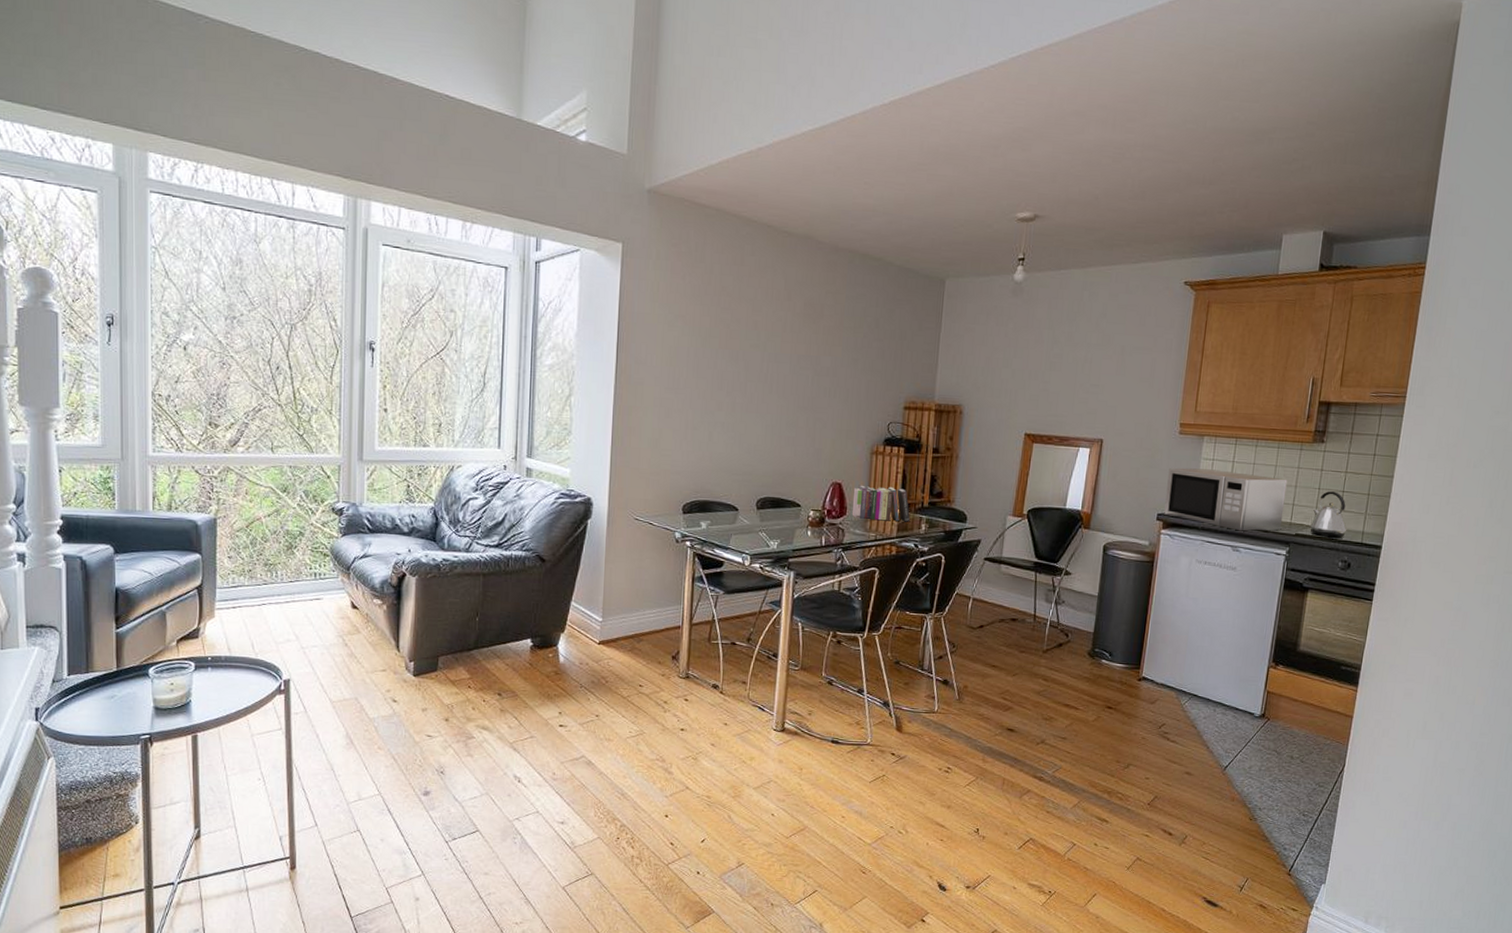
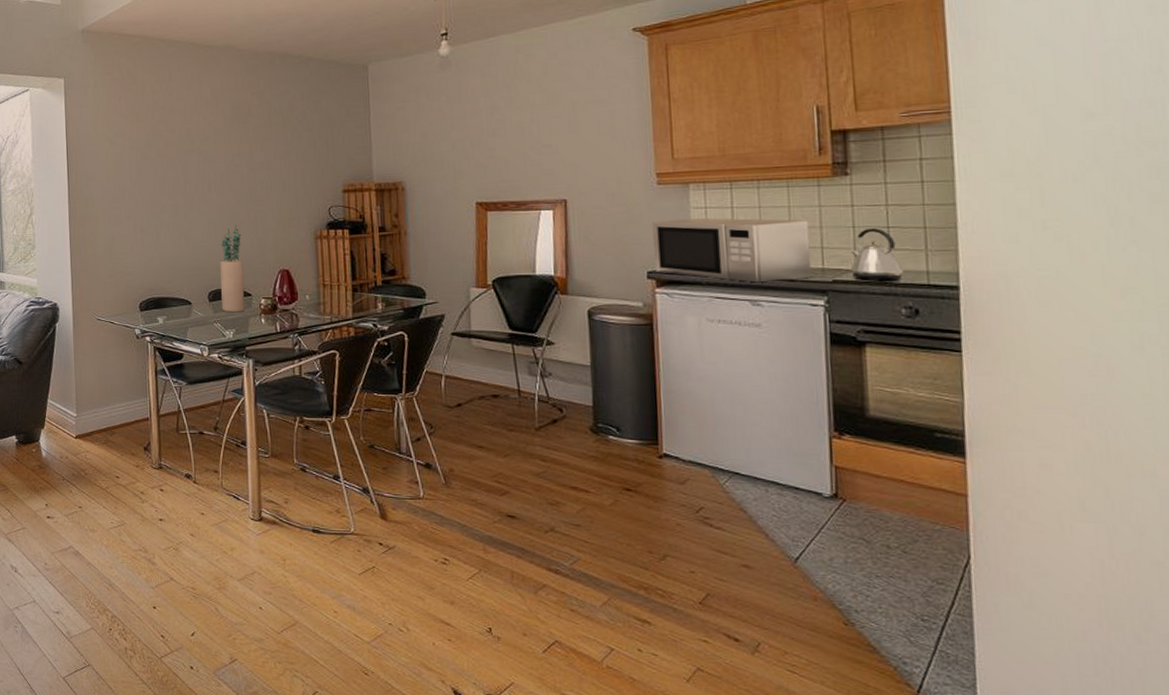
vase: none [768,430,797,523] -> present [220,224,245,313]
books: present [851,485,911,522] -> none [302,268,365,304]

